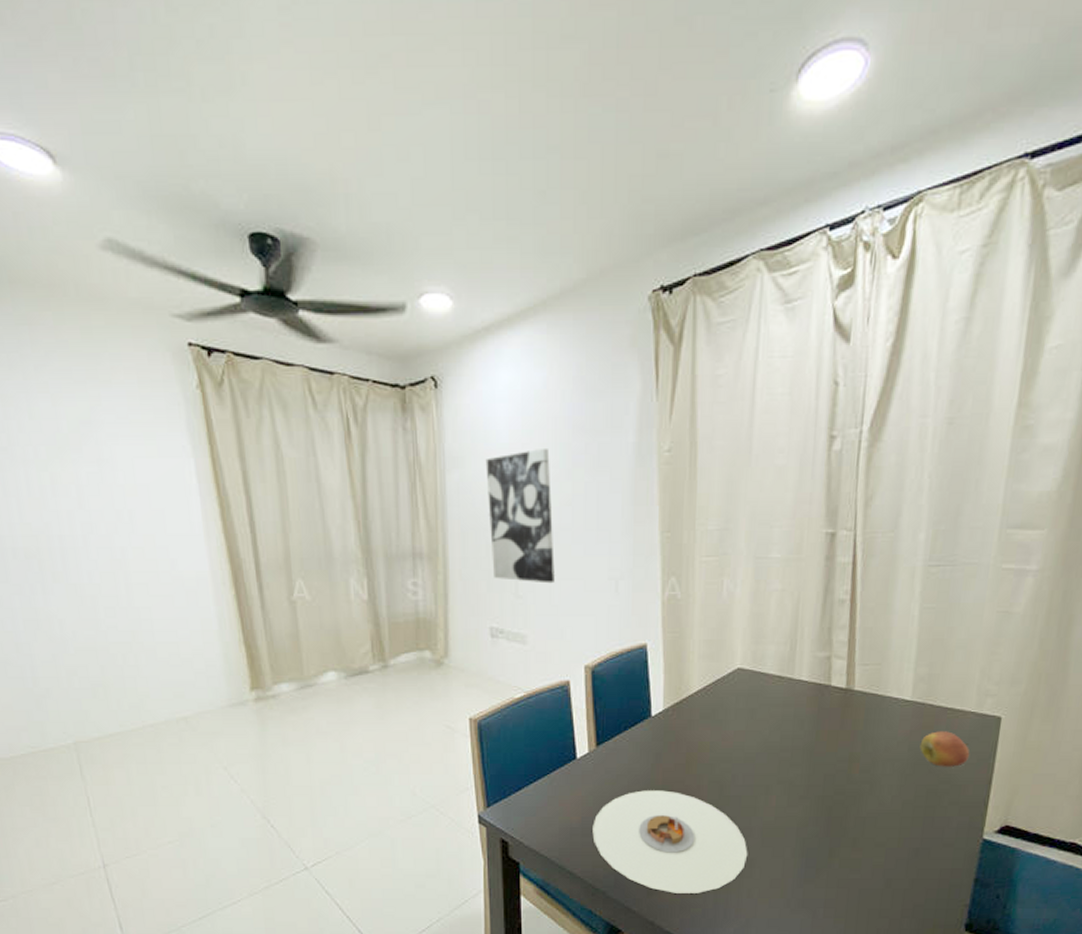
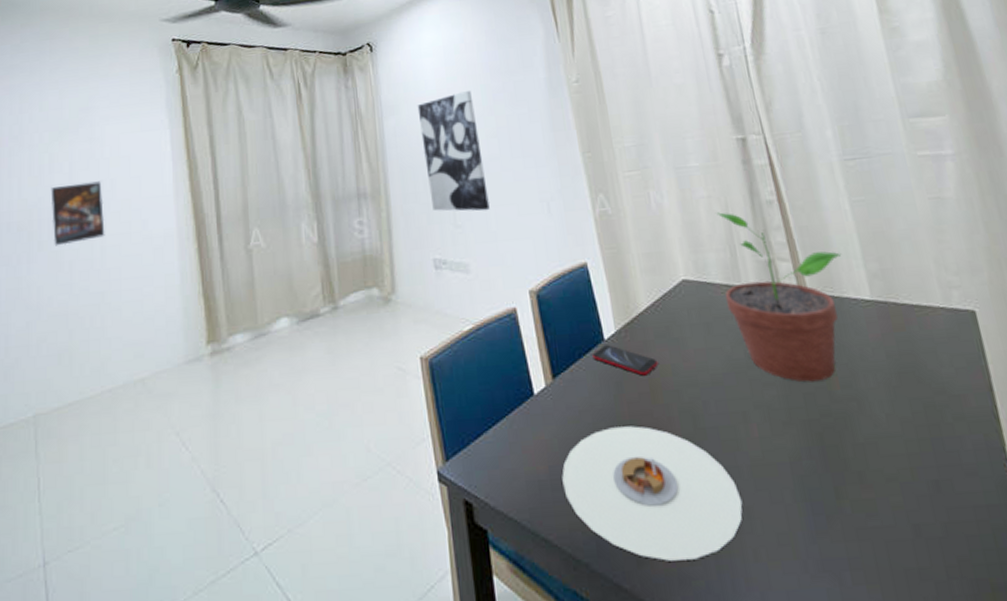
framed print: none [57,511,129,579] -> present [51,181,105,246]
smartphone: none [637,721,698,750] -> present [592,345,658,376]
potted plant: none [774,606,897,766] -> present [716,212,842,382]
apple: present [920,731,970,767] -> none [896,331,957,374]

